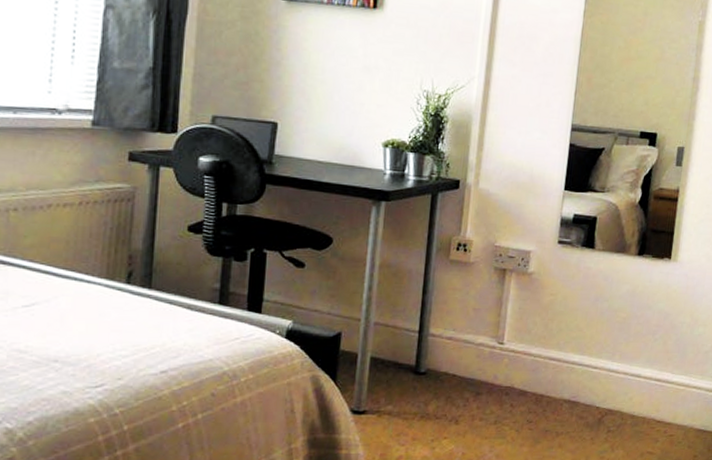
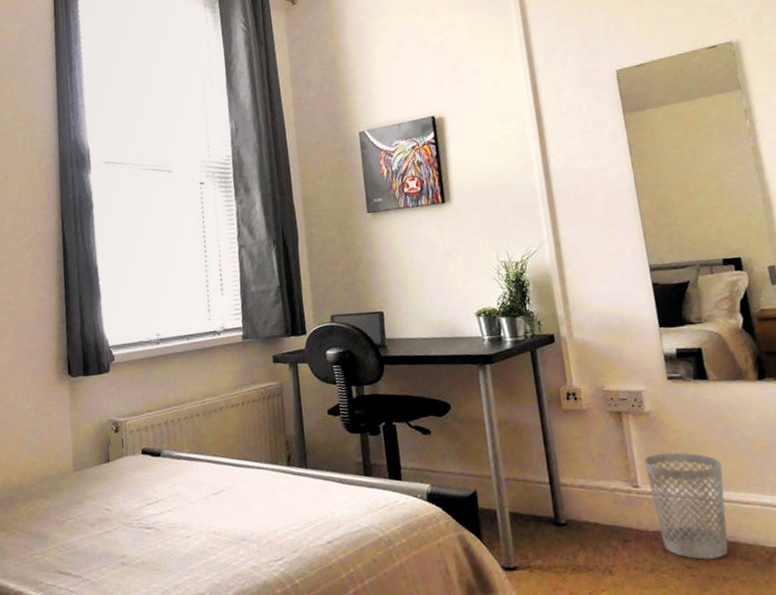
wastebasket: none [512,314,584,415] -> present [644,452,728,560]

